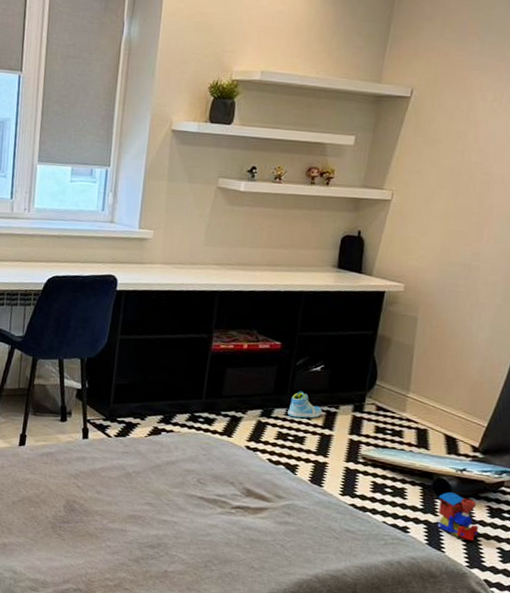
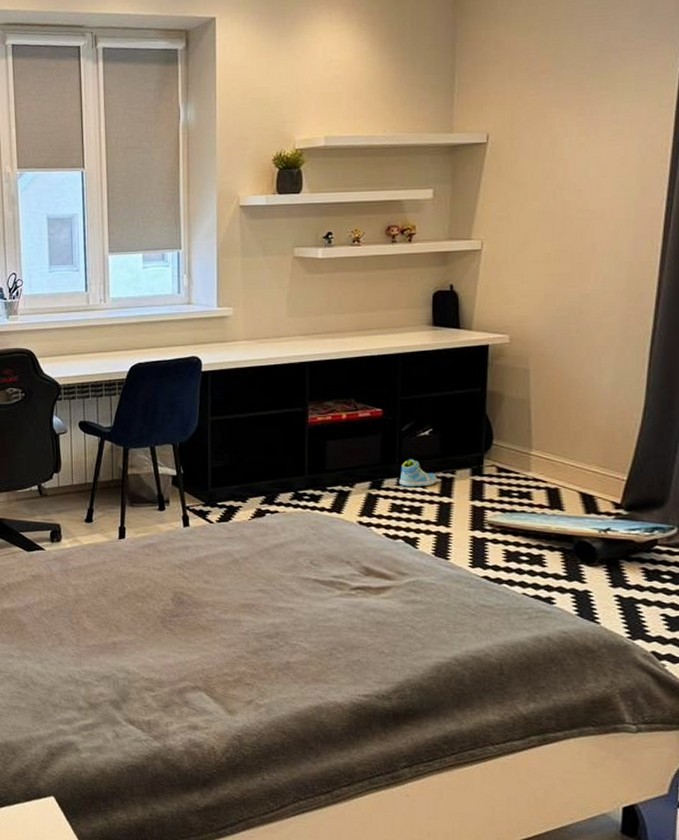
toy train: present [437,492,479,541] -> none [582,556,636,609]

